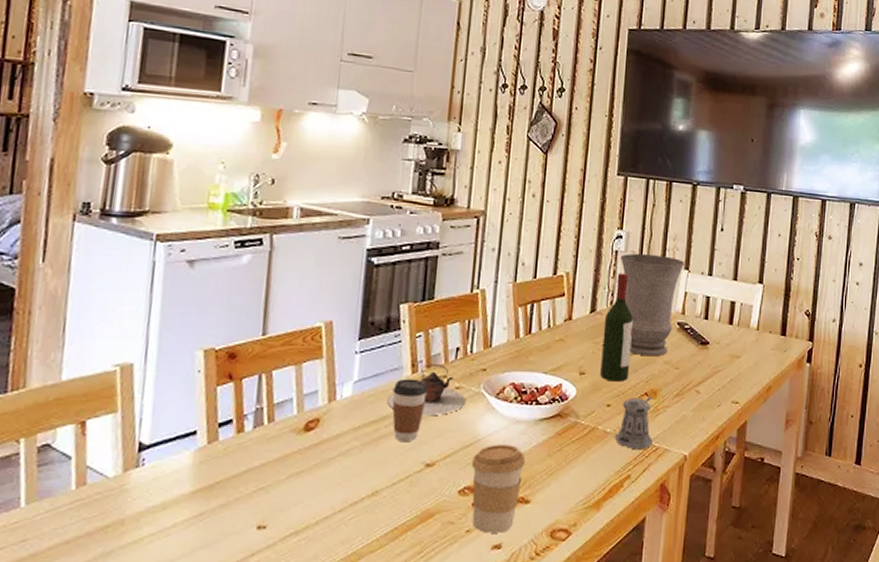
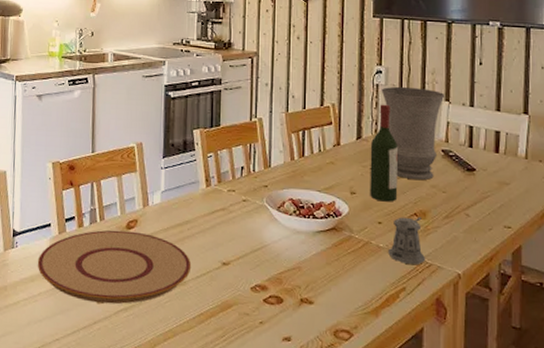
plate: none [173,433,387,529] -> present [37,230,192,304]
teapot: present [387,363,466,416] -> none [188,179,252,223]
coffee cup: present [392,378,428,441] -> none [192,191,220,243]
coffee cup: present [472,445,525,533] -> none [261,251,307,327]

